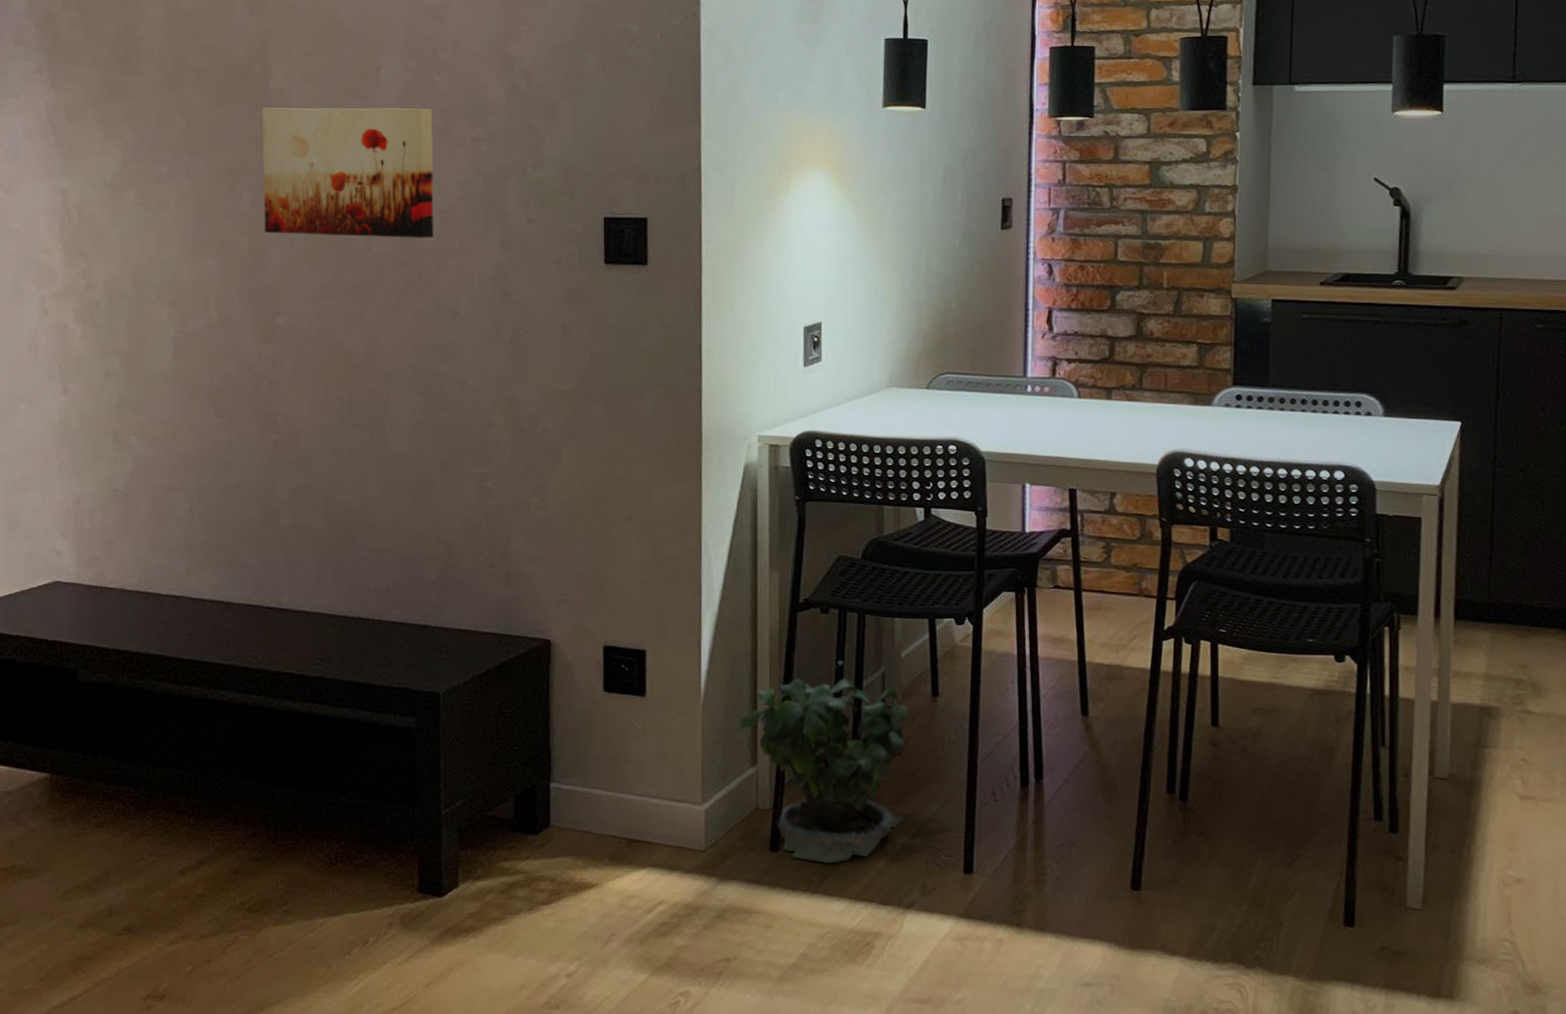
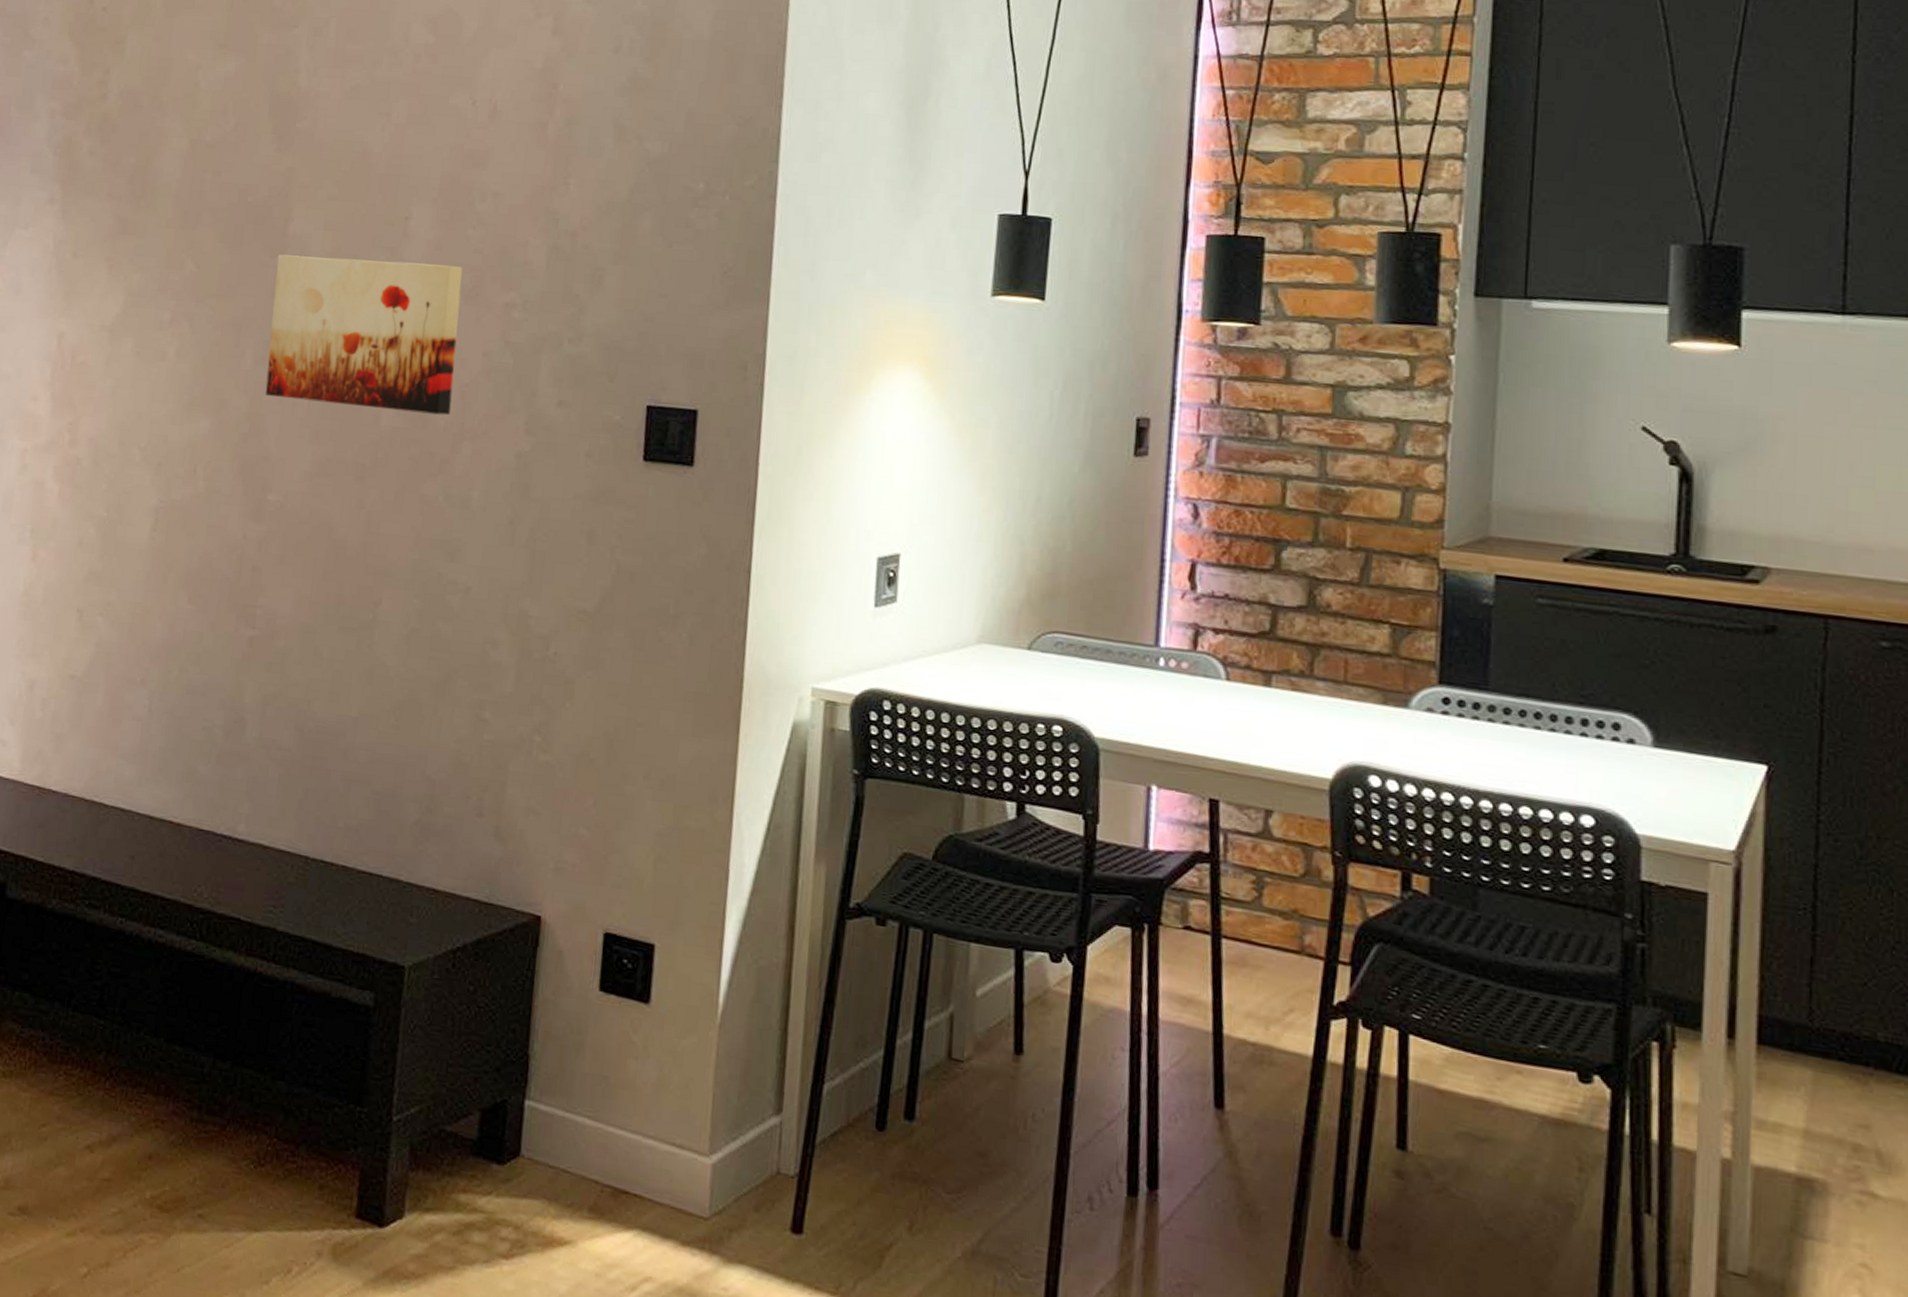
potted plant: present [740,660,908,864] -> none [764,990,981,1263]

